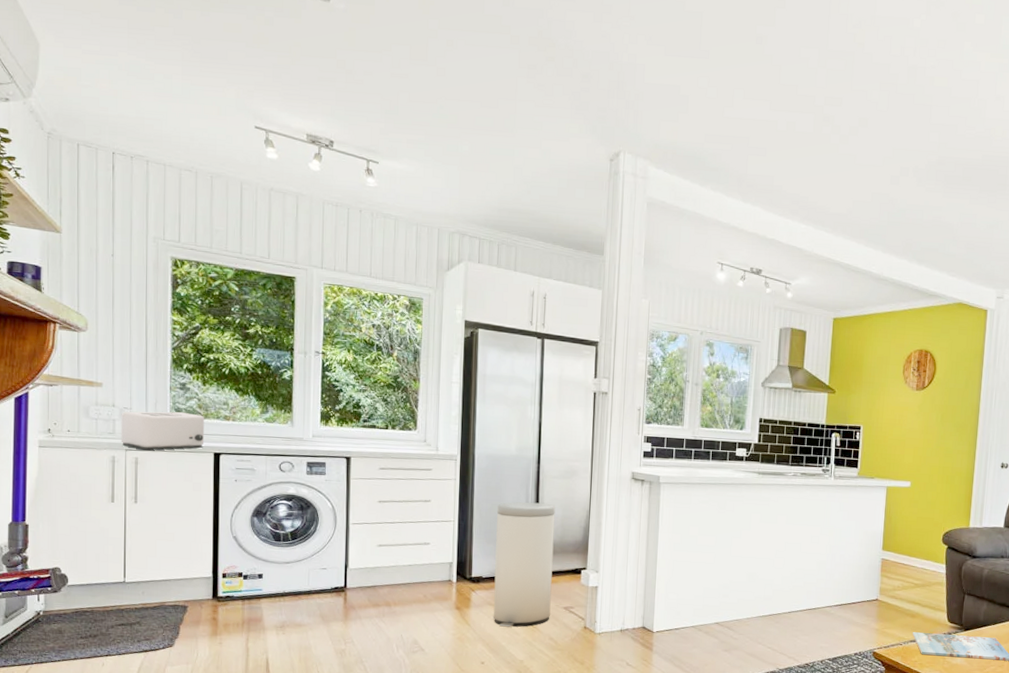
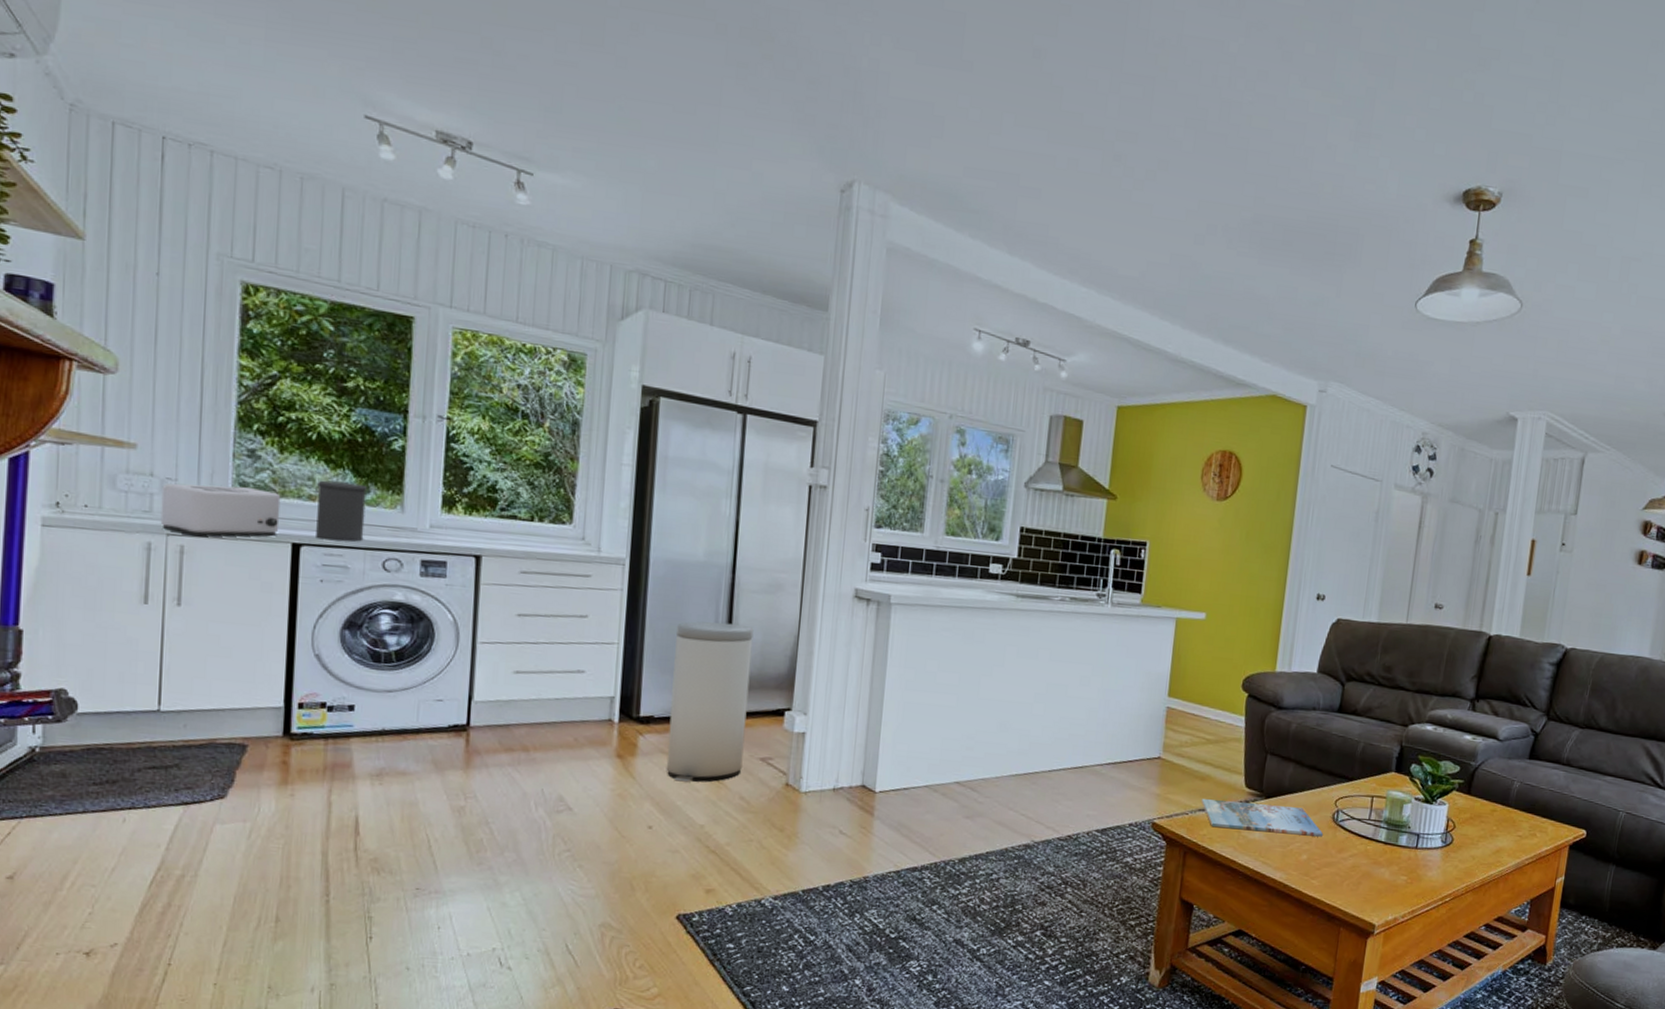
canister: none [230,404,267,451] -> present [316,480,368,543]

